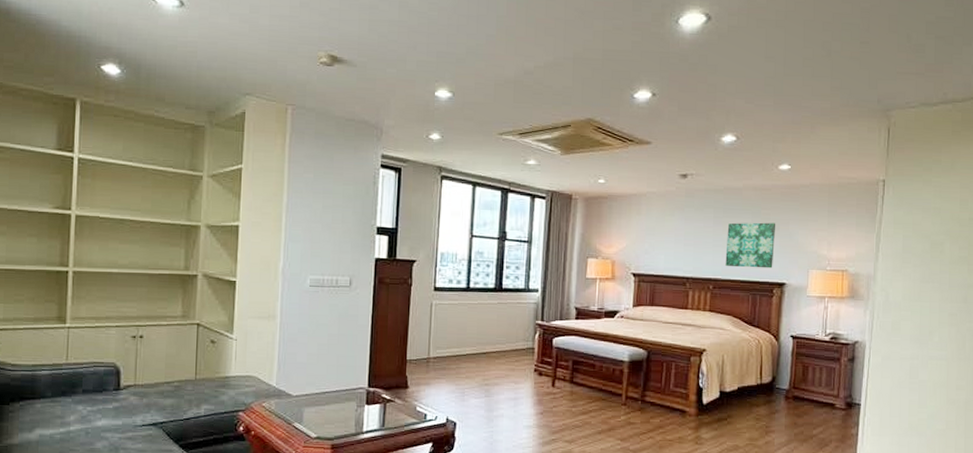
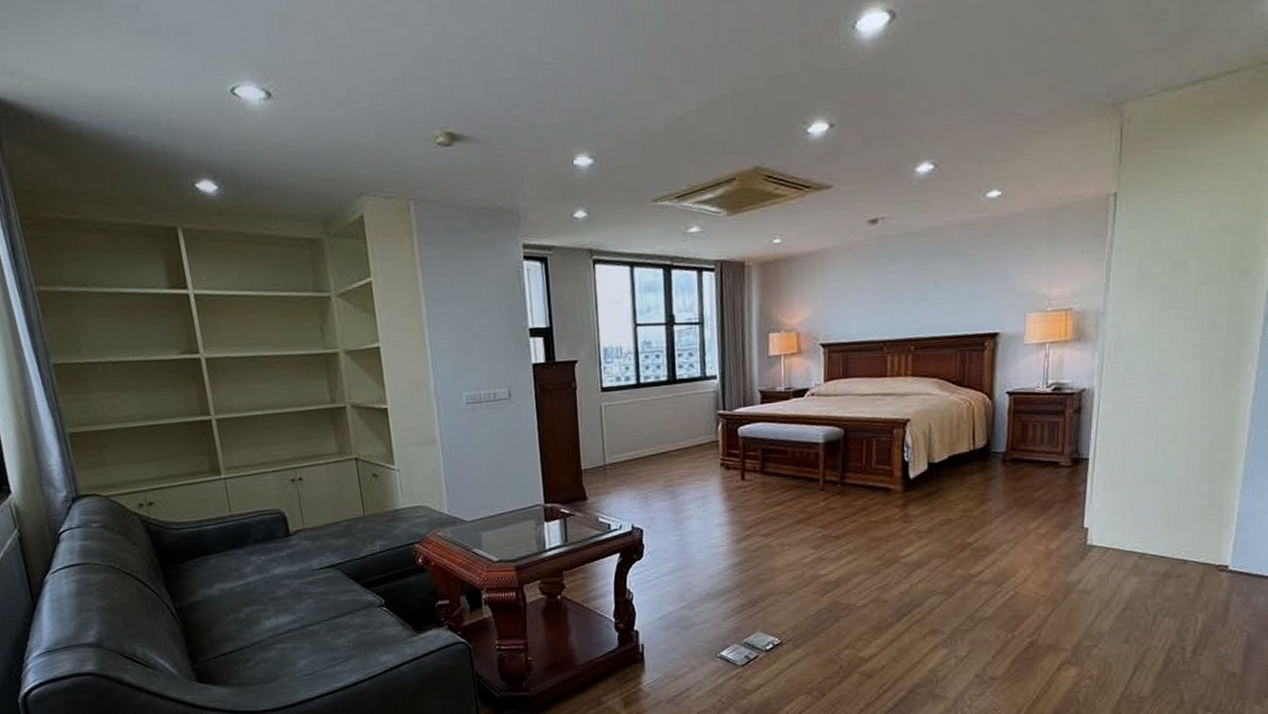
wall art: present [725,222,775,269] -> none [927,263,985,322]

